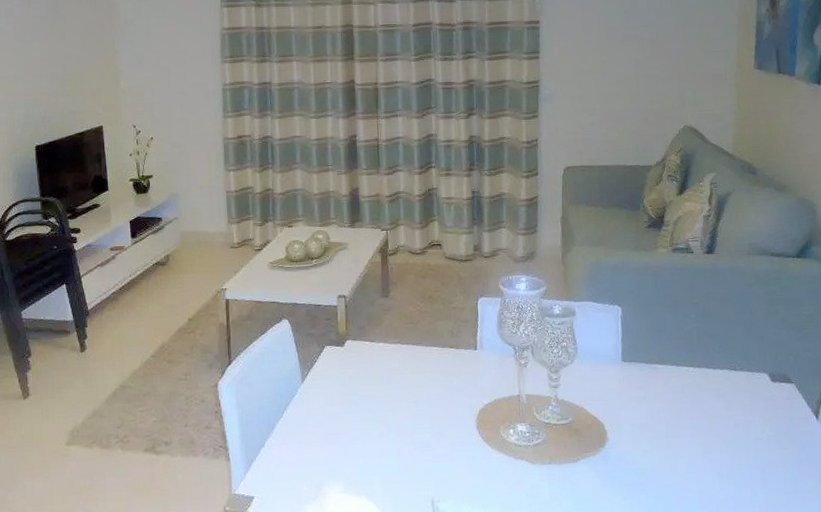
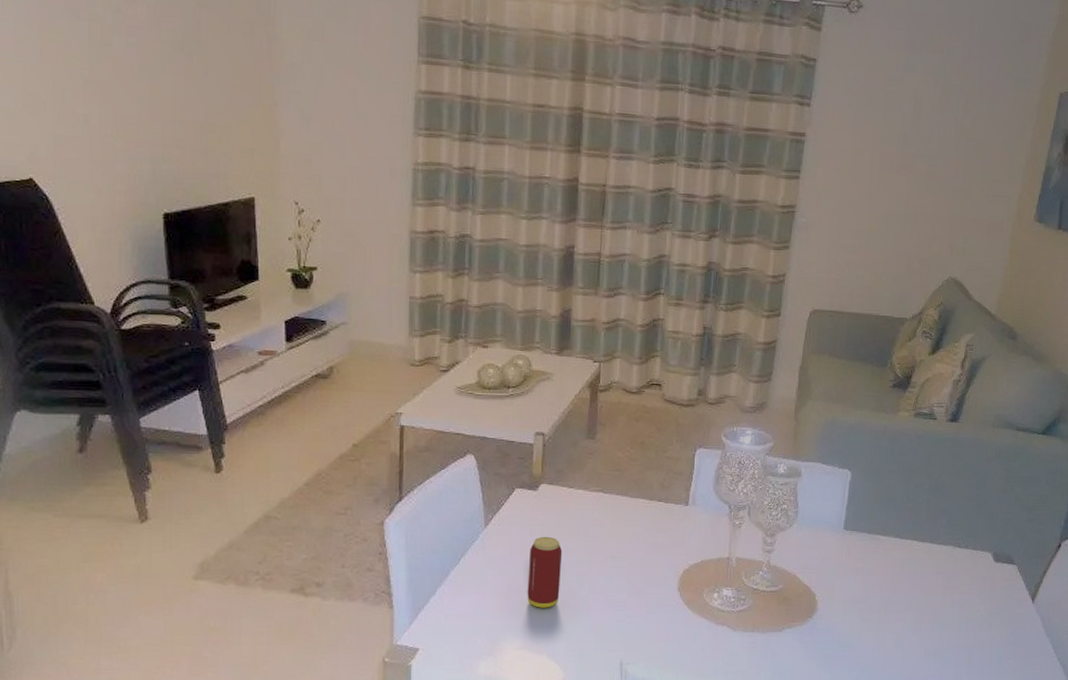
beverage can: none [342,387,372,453] -> present [527,536,563,608]

